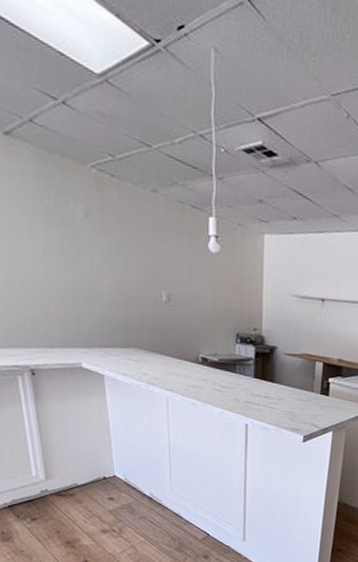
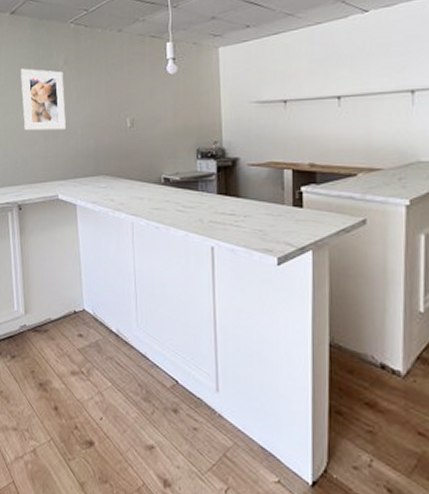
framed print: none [24,210,88,293] -> present [21,68,66,131]

